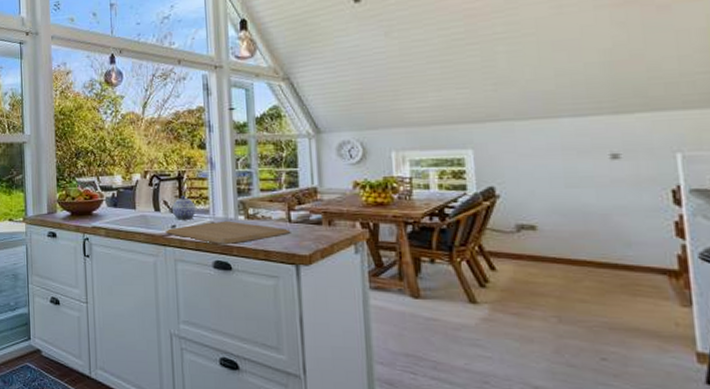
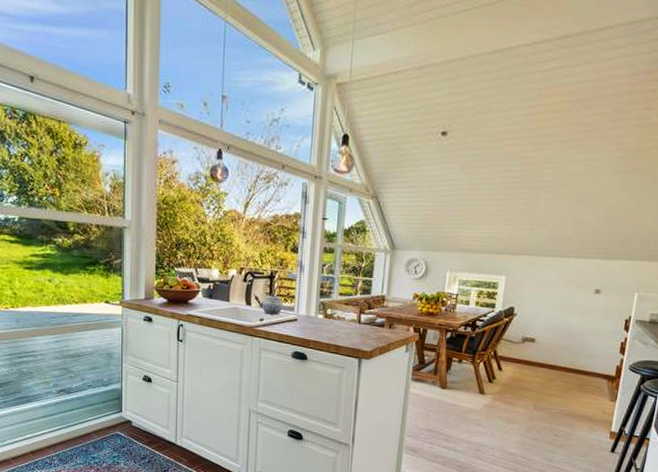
chopping board: present [166,220,291,245] -> none [254,318,359,339]

